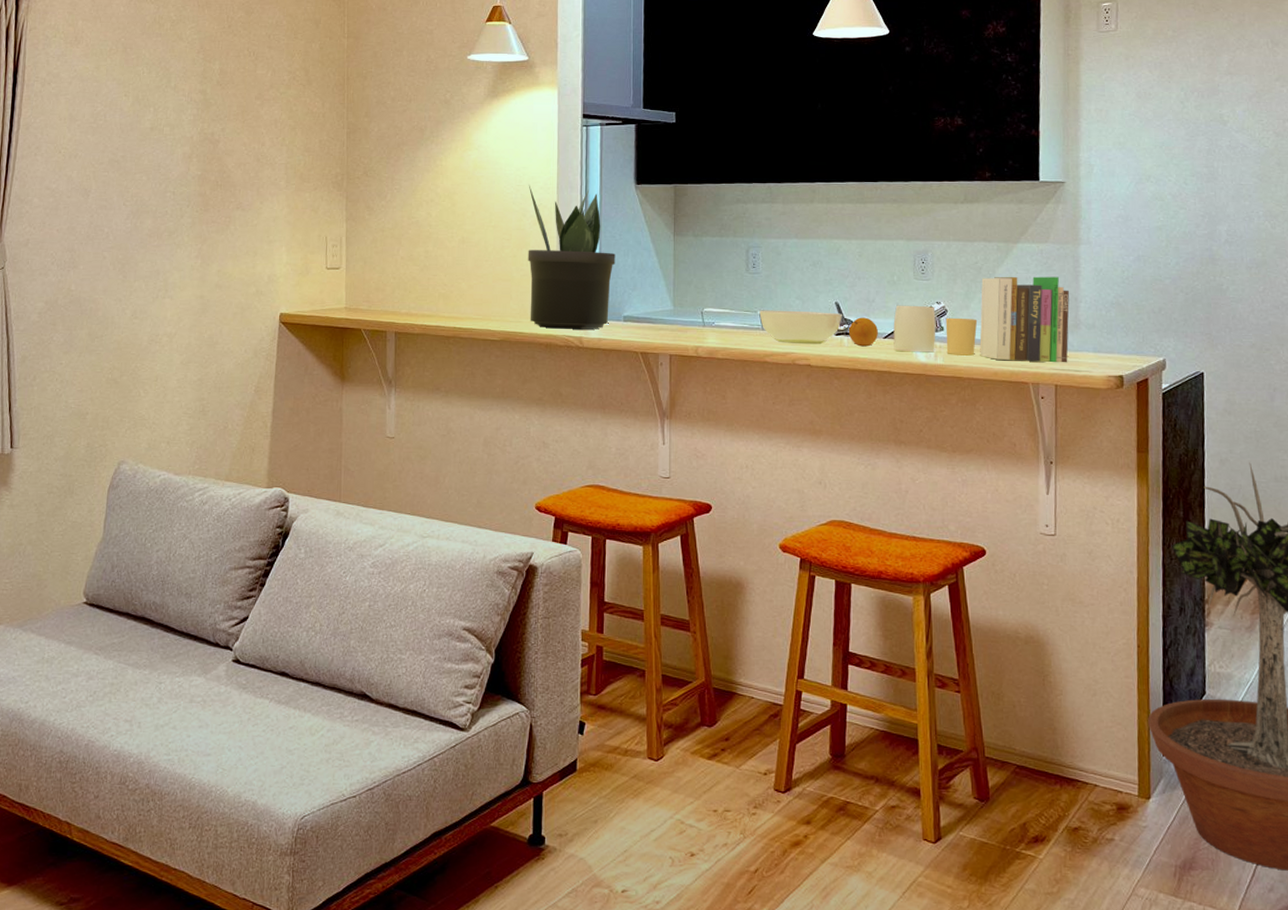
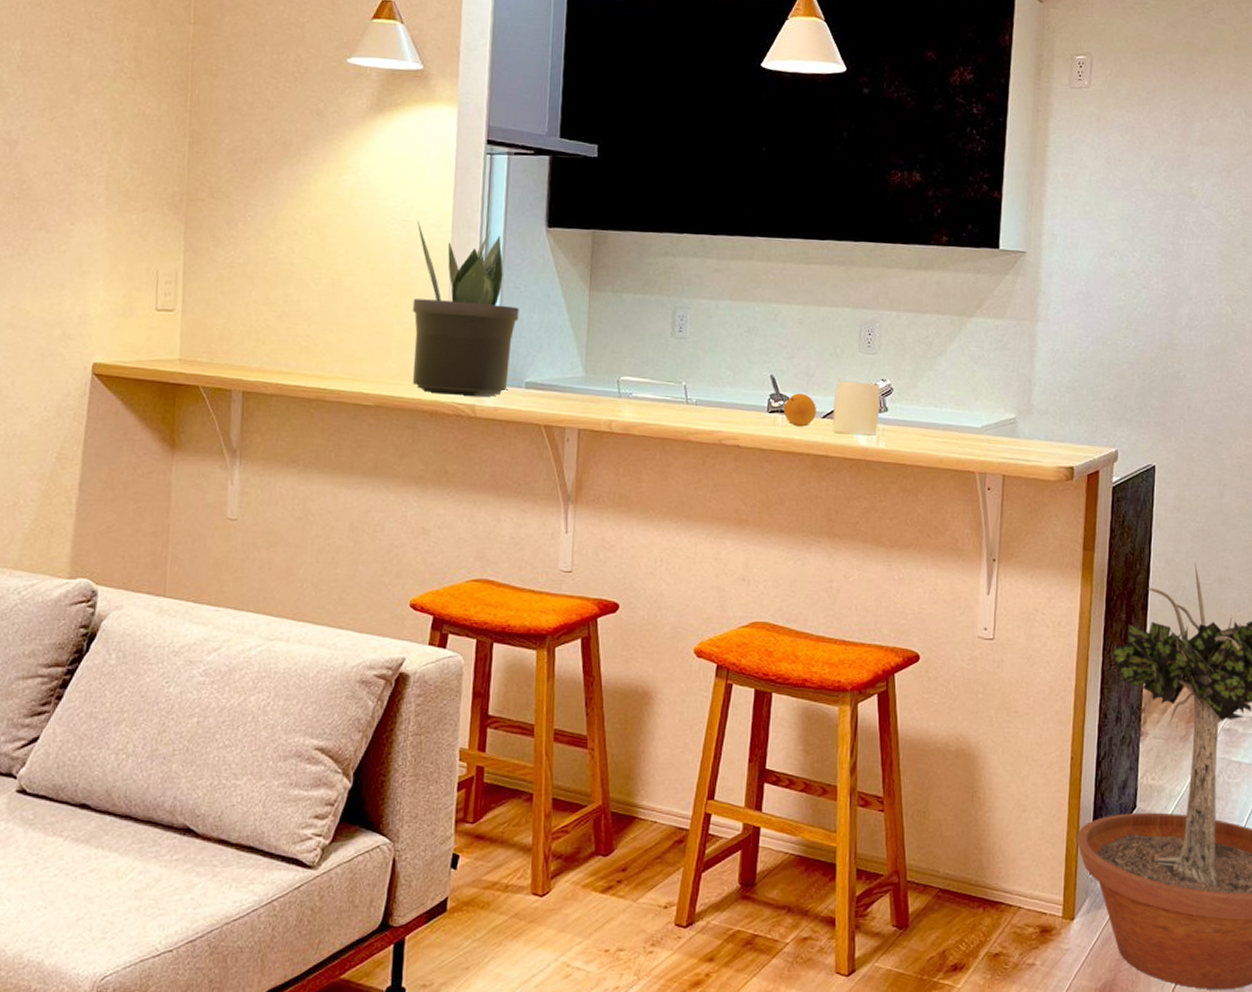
bowl: present [759,310,843,345] -> none [684,381,779,423]
mug: present [945,317,978,356] -> none [889,397,925,440]
books: present [980,276,1070,363] -> none [925,353,1023,452]

